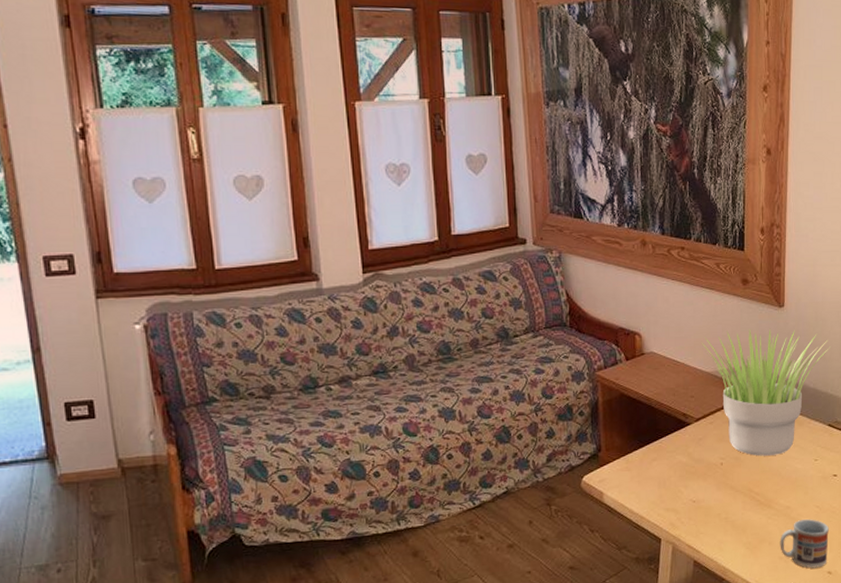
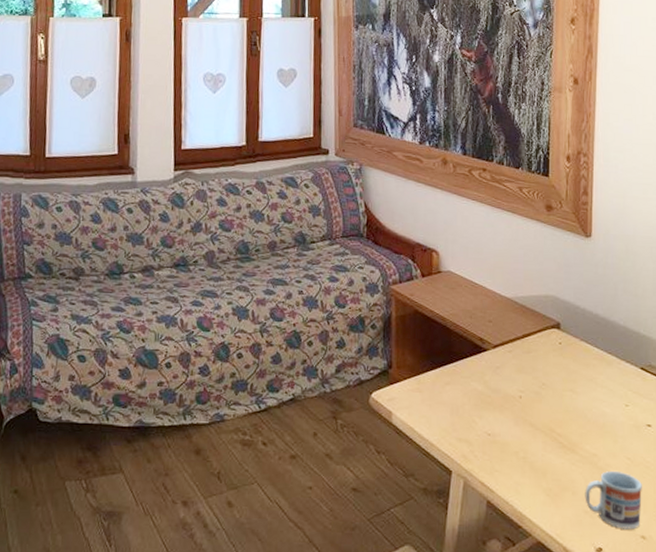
potted plant: present [702,329,830,456] -> none [502,256,643,395]

